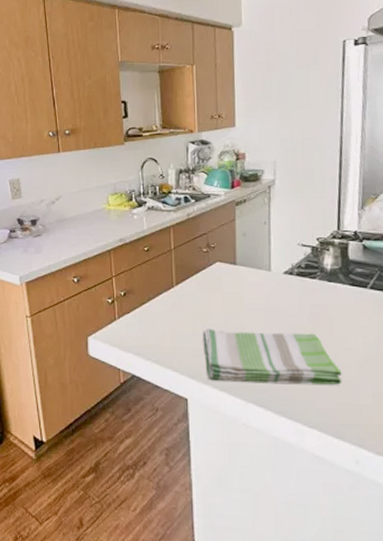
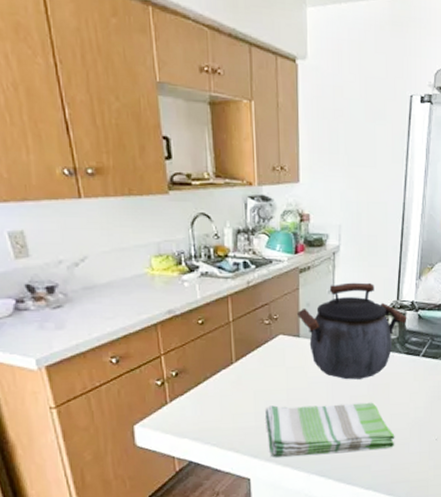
kettle: none [234,213,350,309] -> present [297,282,407,380]

